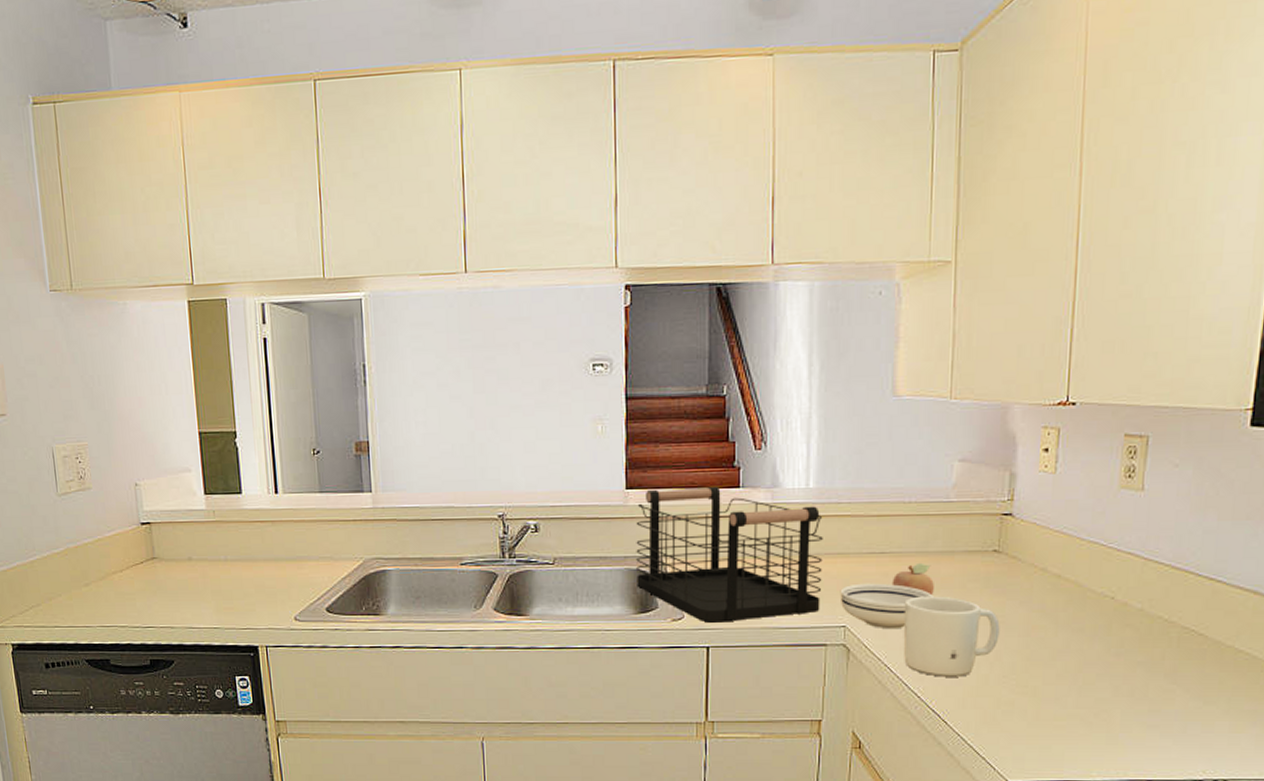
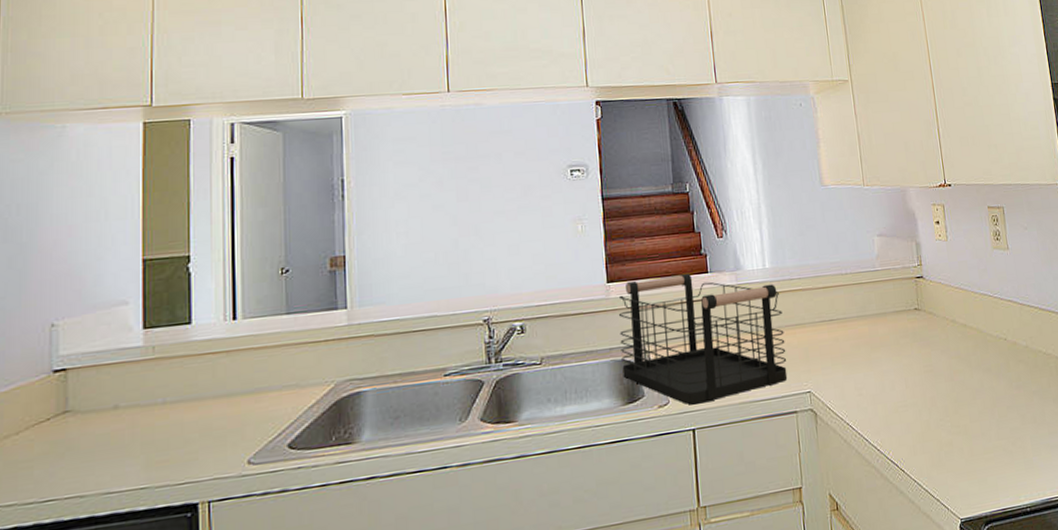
bowl: present [840,583,934,630] -> none [801,347,876,390]
fruit: present [891,562,934,596] -> none [842,325,876,354]
mug: present [903,596,1000,677] -> none [854,353,932,429]

